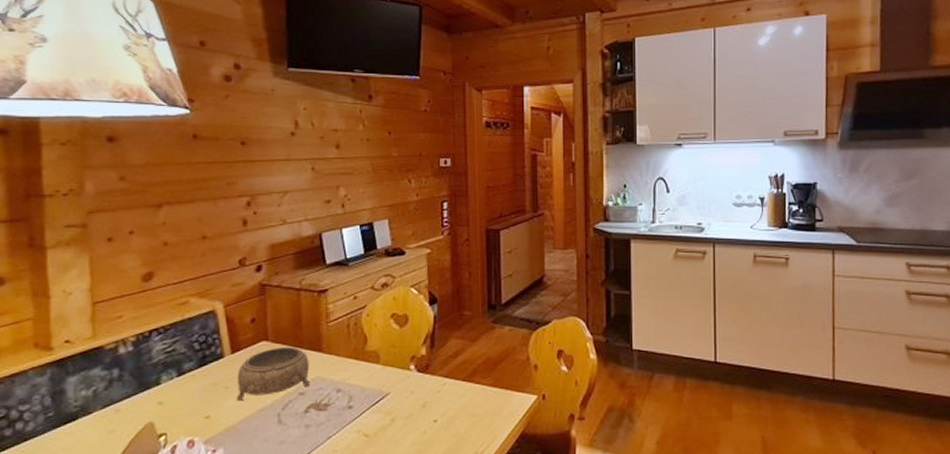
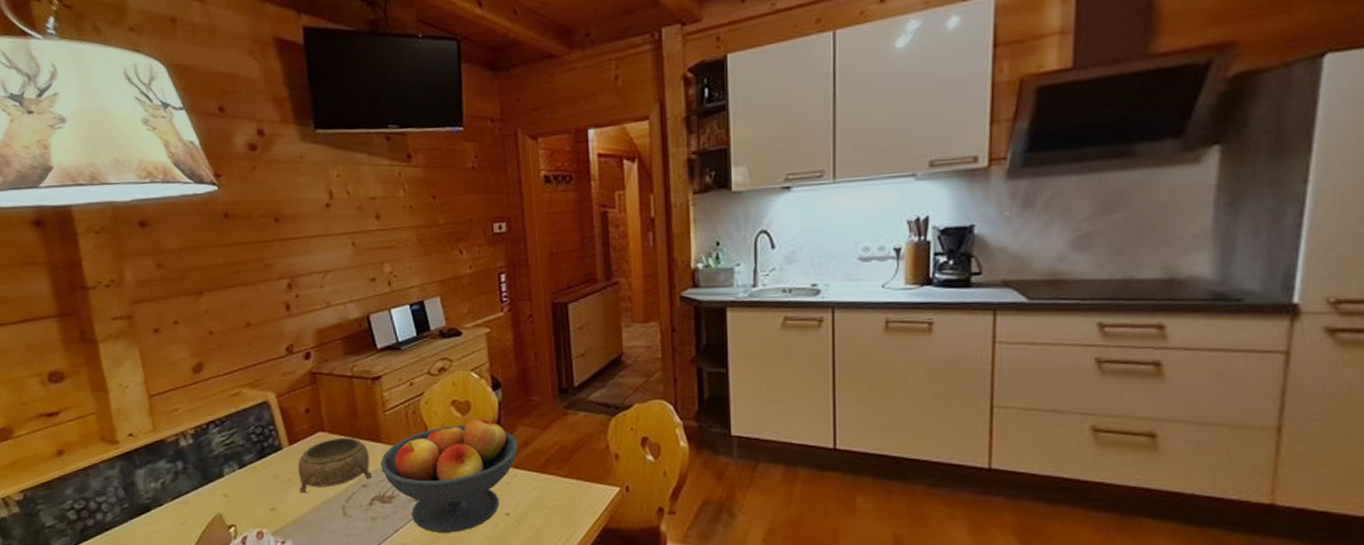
fruit bowl: none [319,329,449,439] -> present [380,416,518,533]

